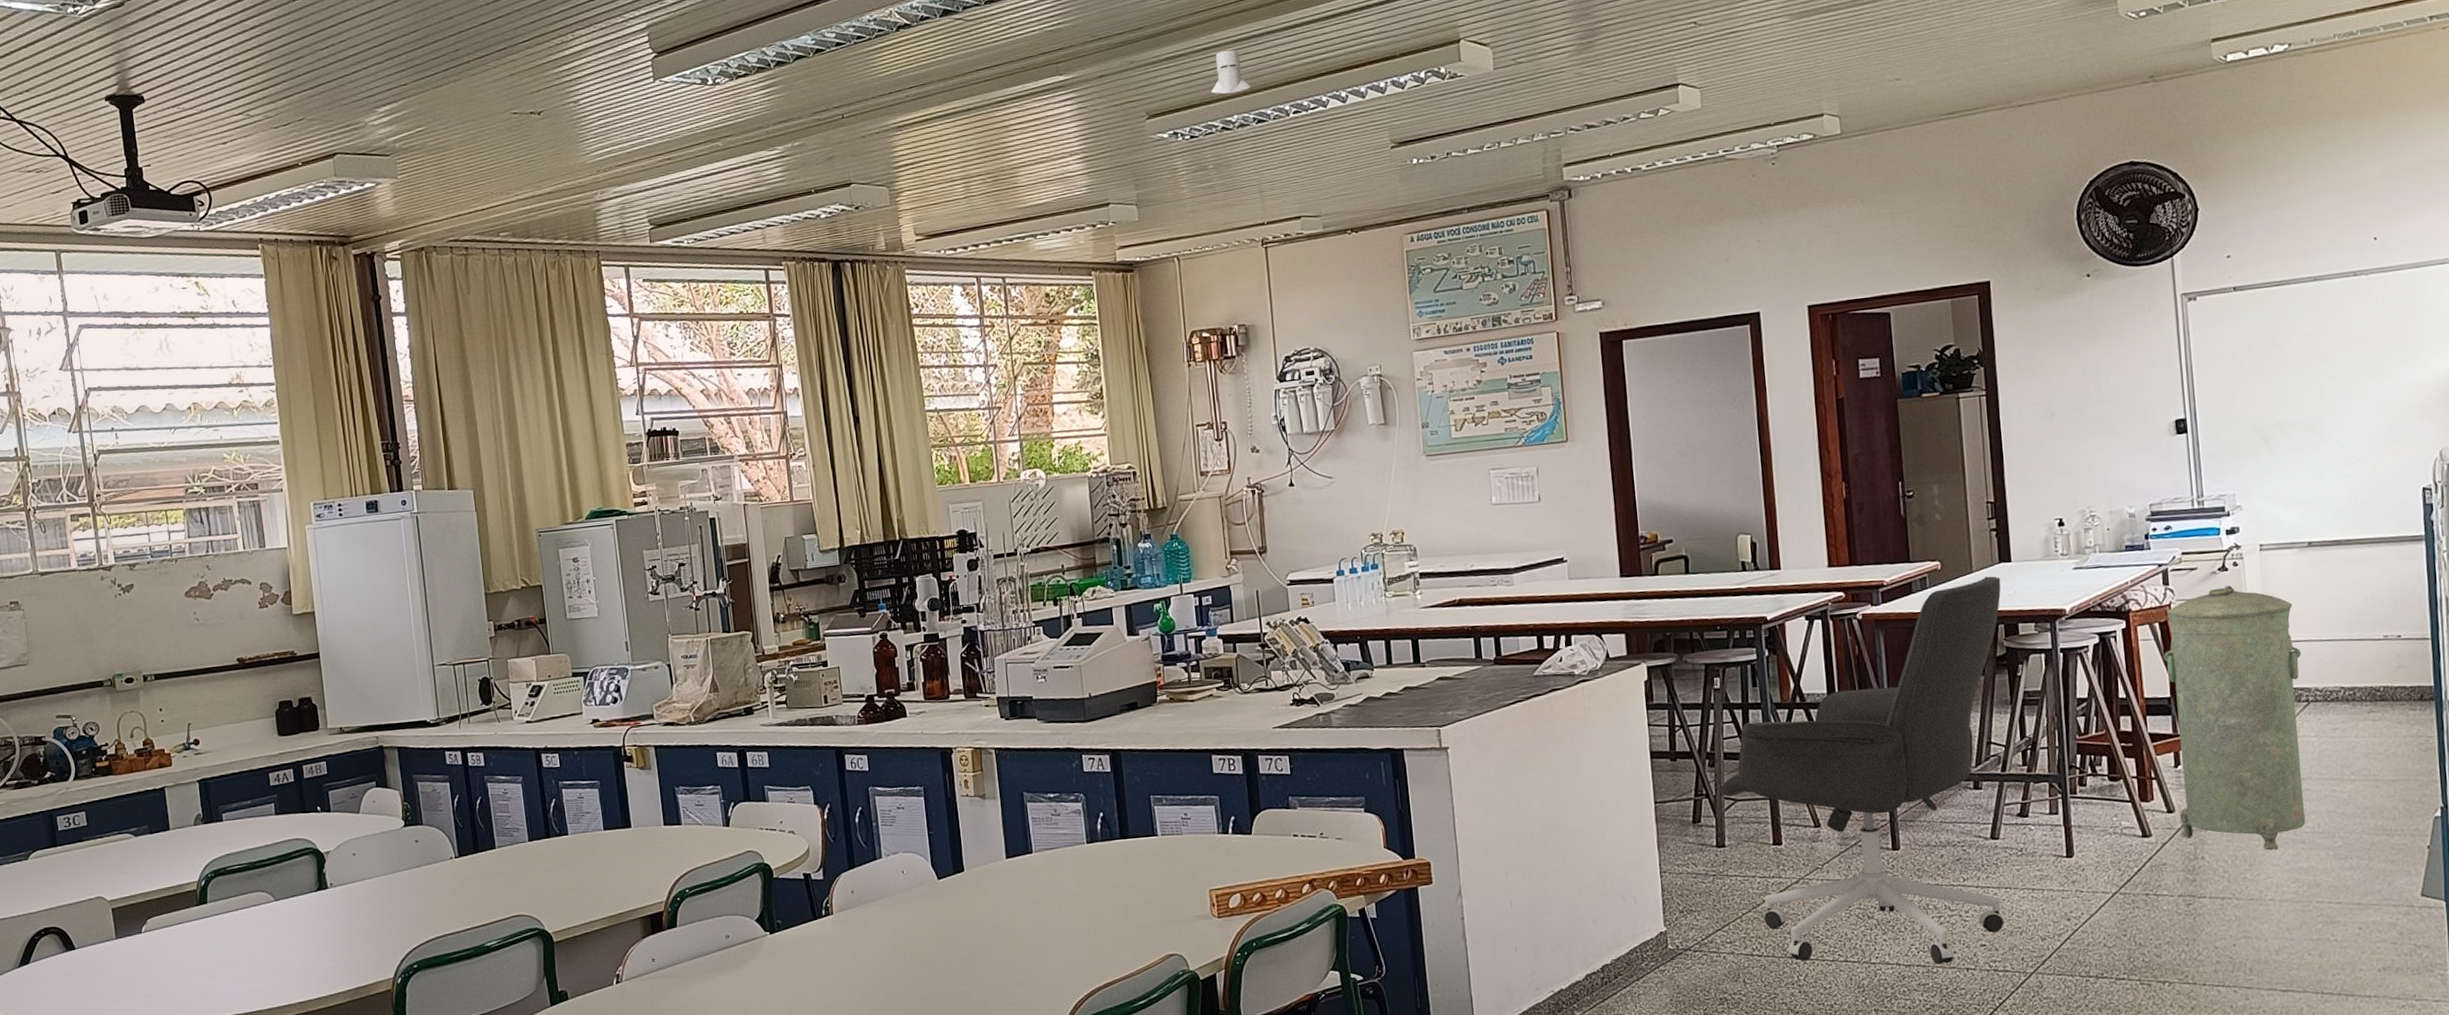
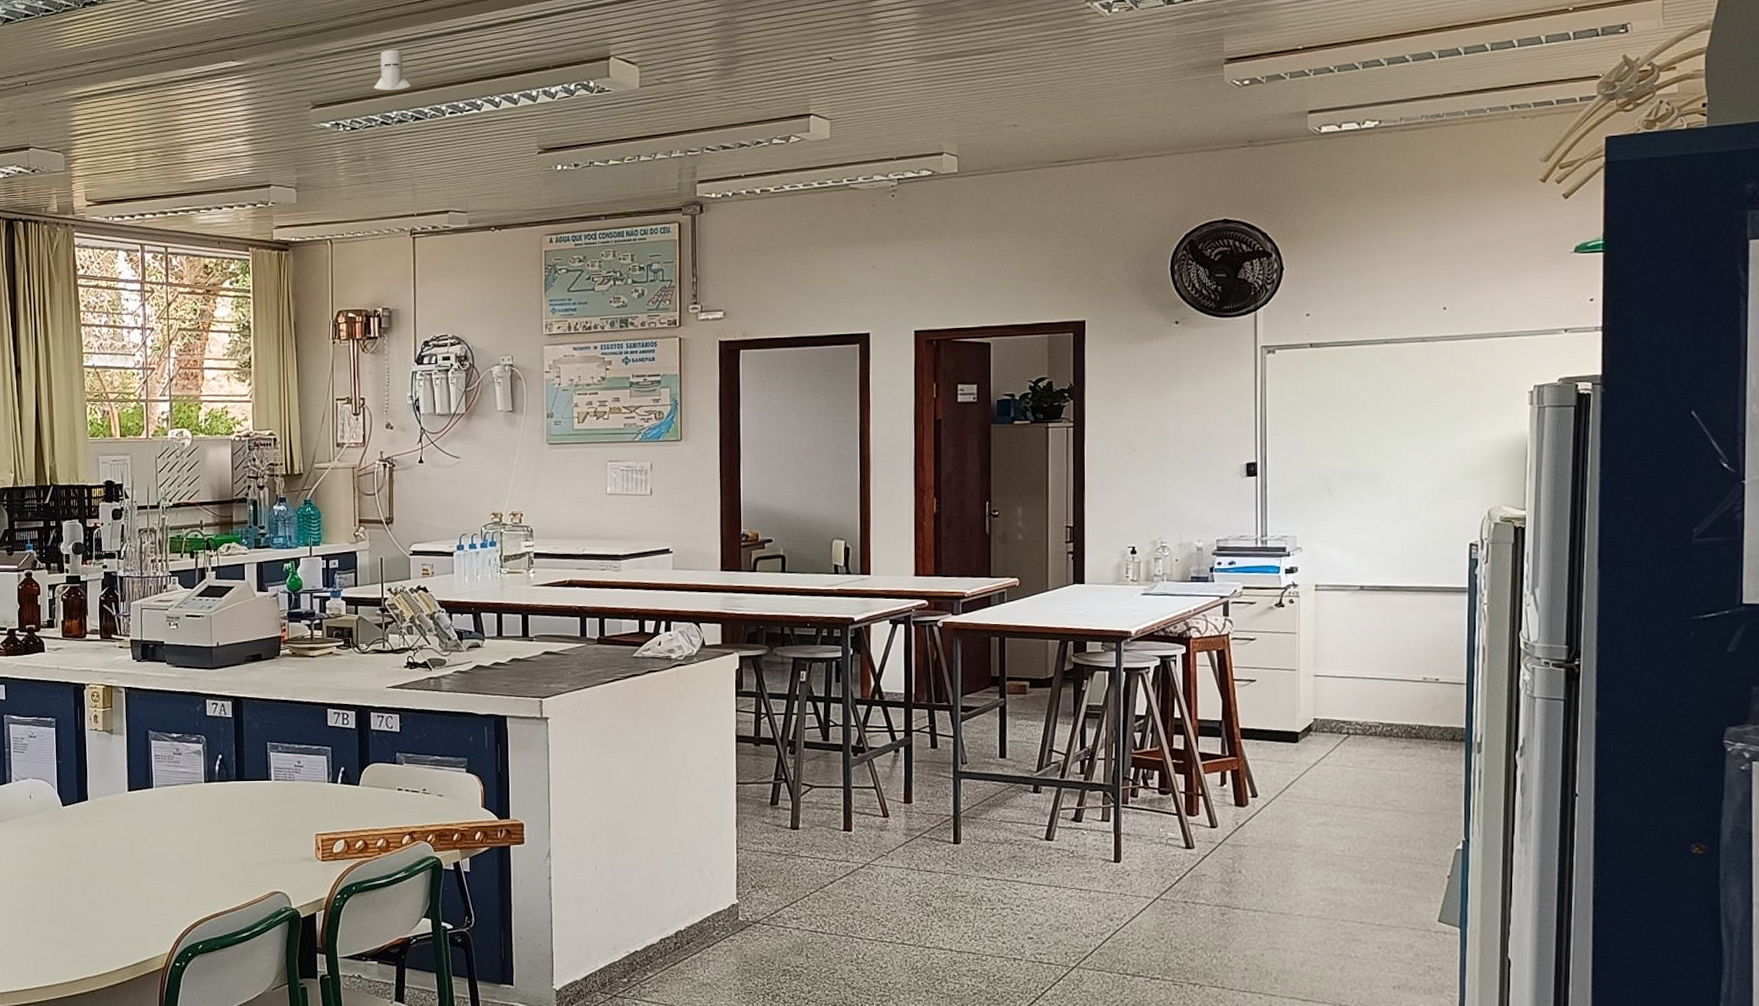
office chair: present [1721,576,2005,964] -> none [799,596,1074,953]
trash can: present [2164,585,2306,850] -> none [1219,621,1346,869]

